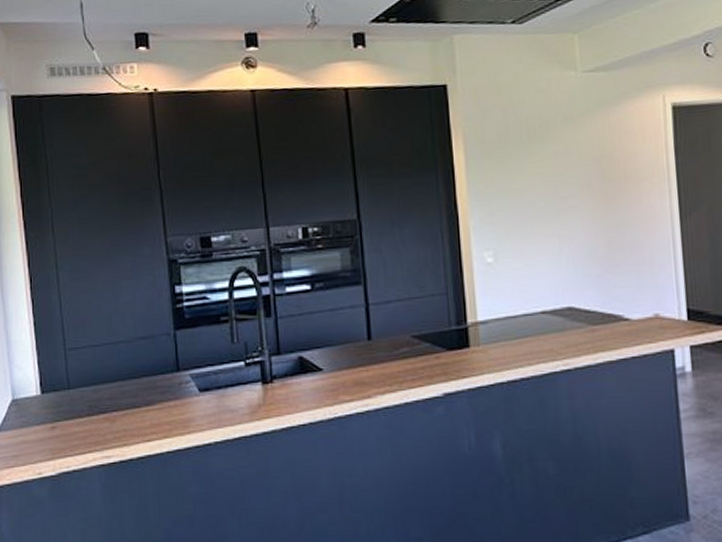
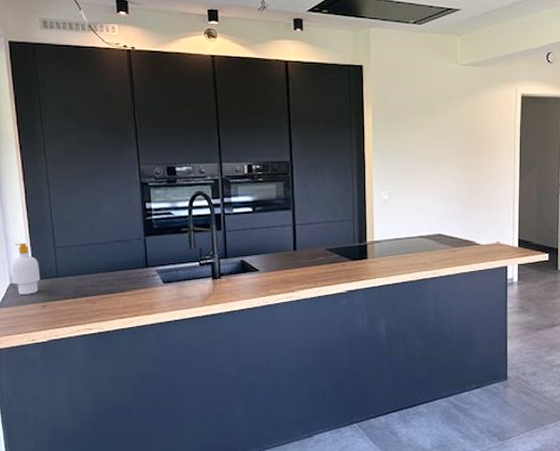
soap bottle: none [15,345,49,414] -> present [12,243,41,296]

